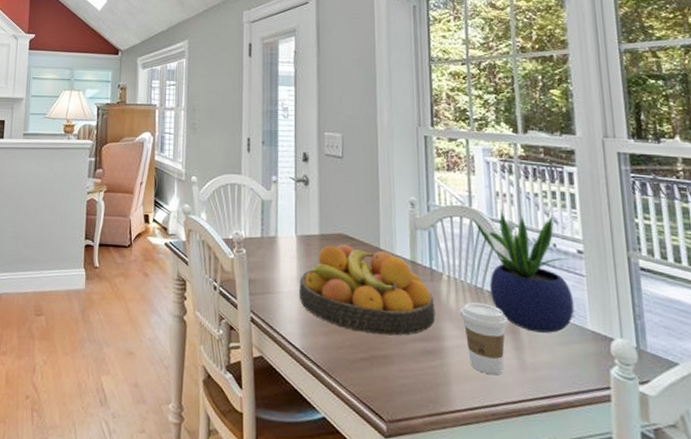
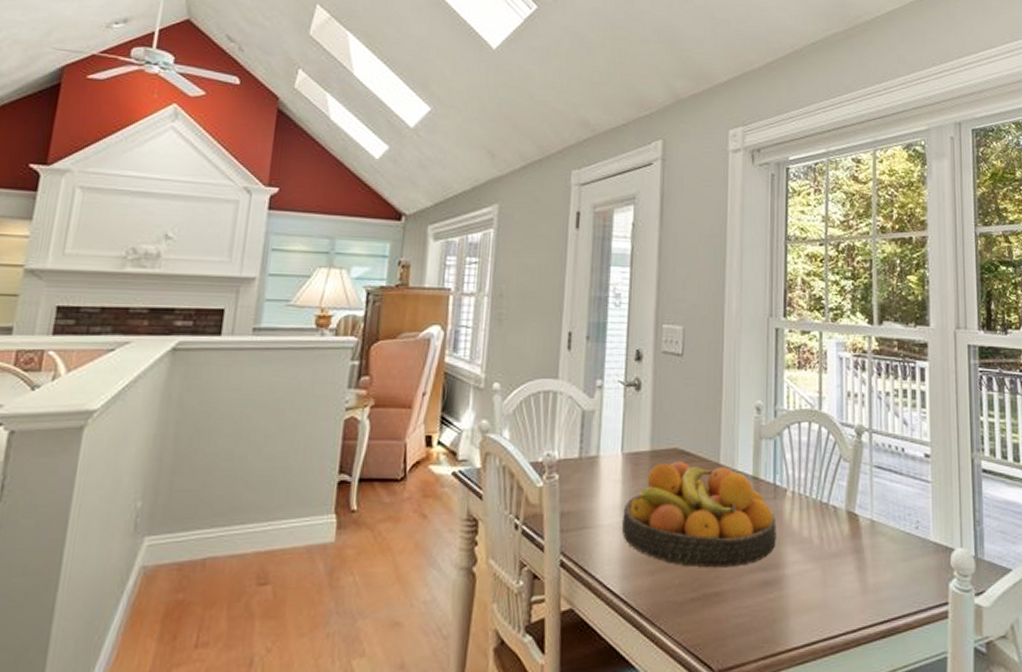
coffee cup: present [459,302,508,376] -> none [802,520,852,603]
potted plant: present [471,207,575,333] -> none [820,407,919,549]

